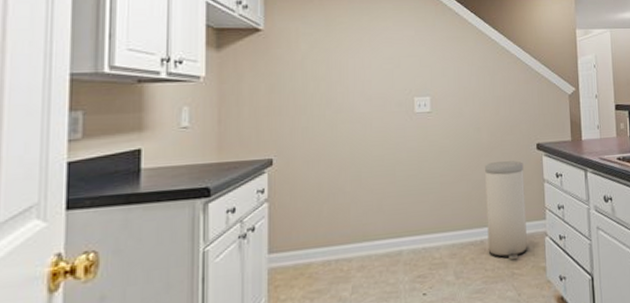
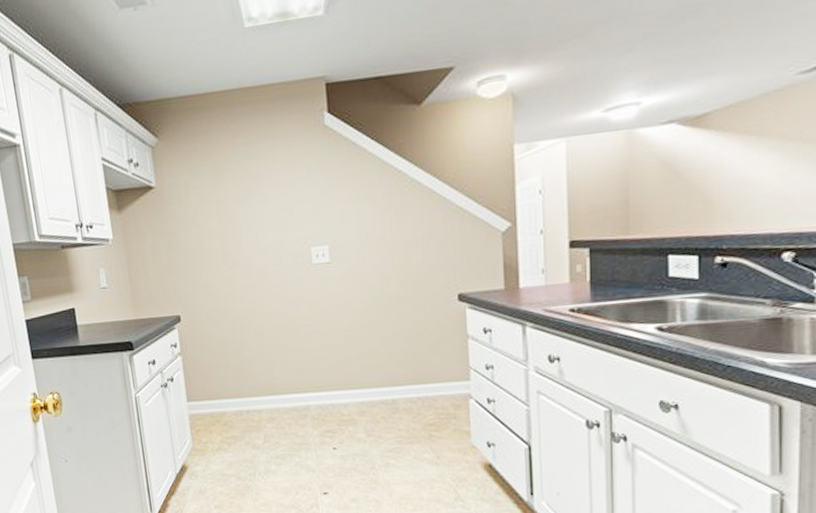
pedal bin: present [485,161,527,259] -> none [395,314,447,421]

